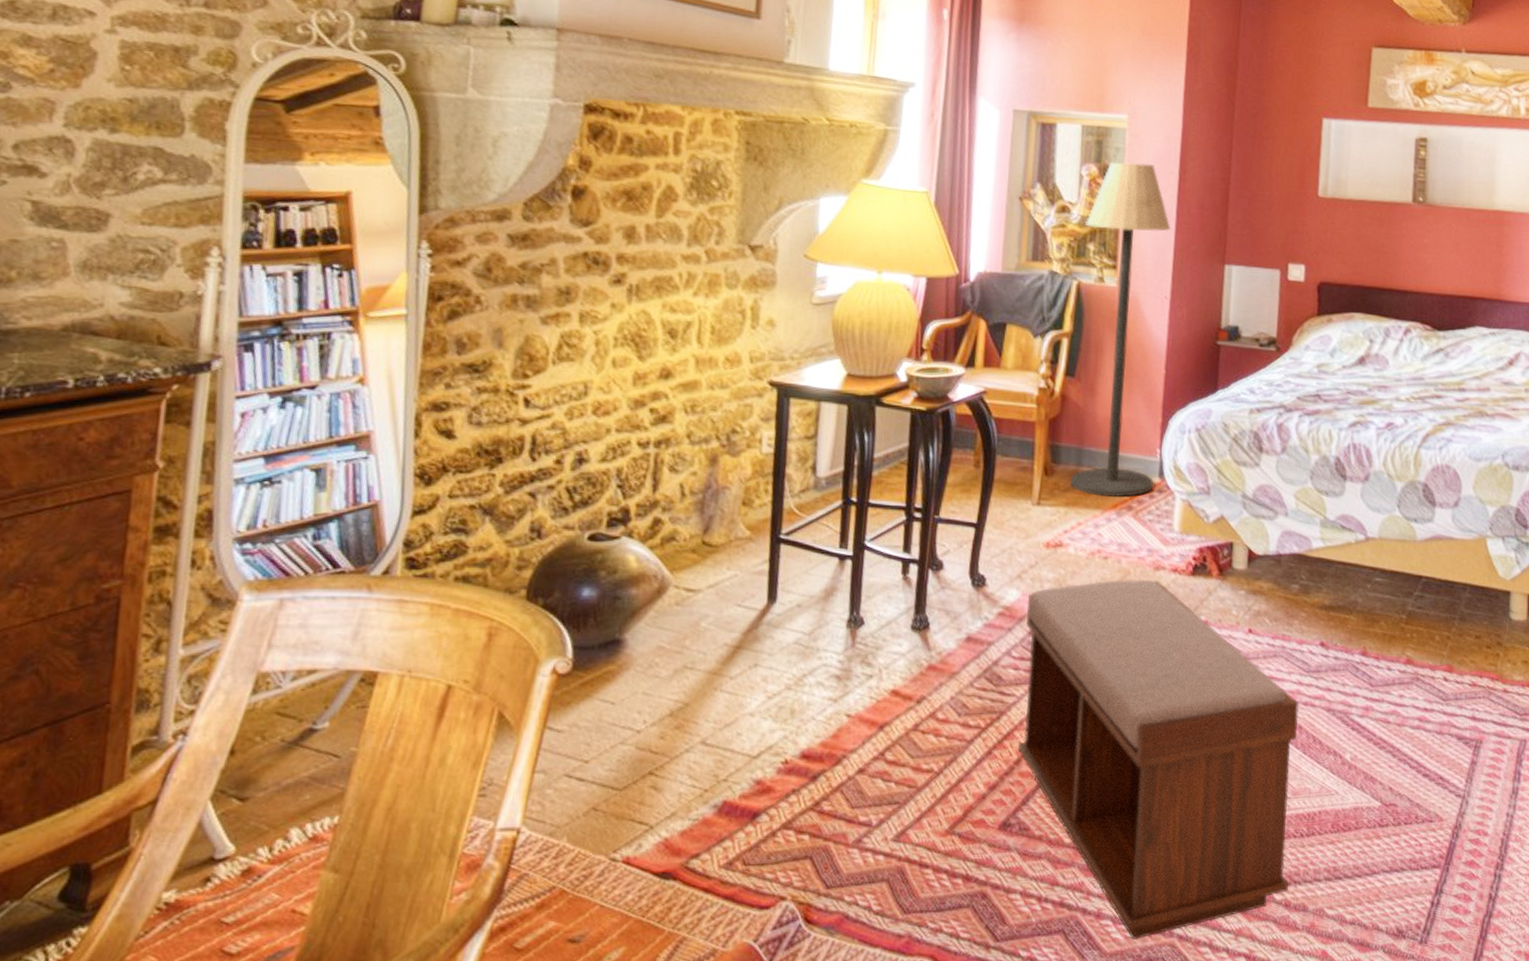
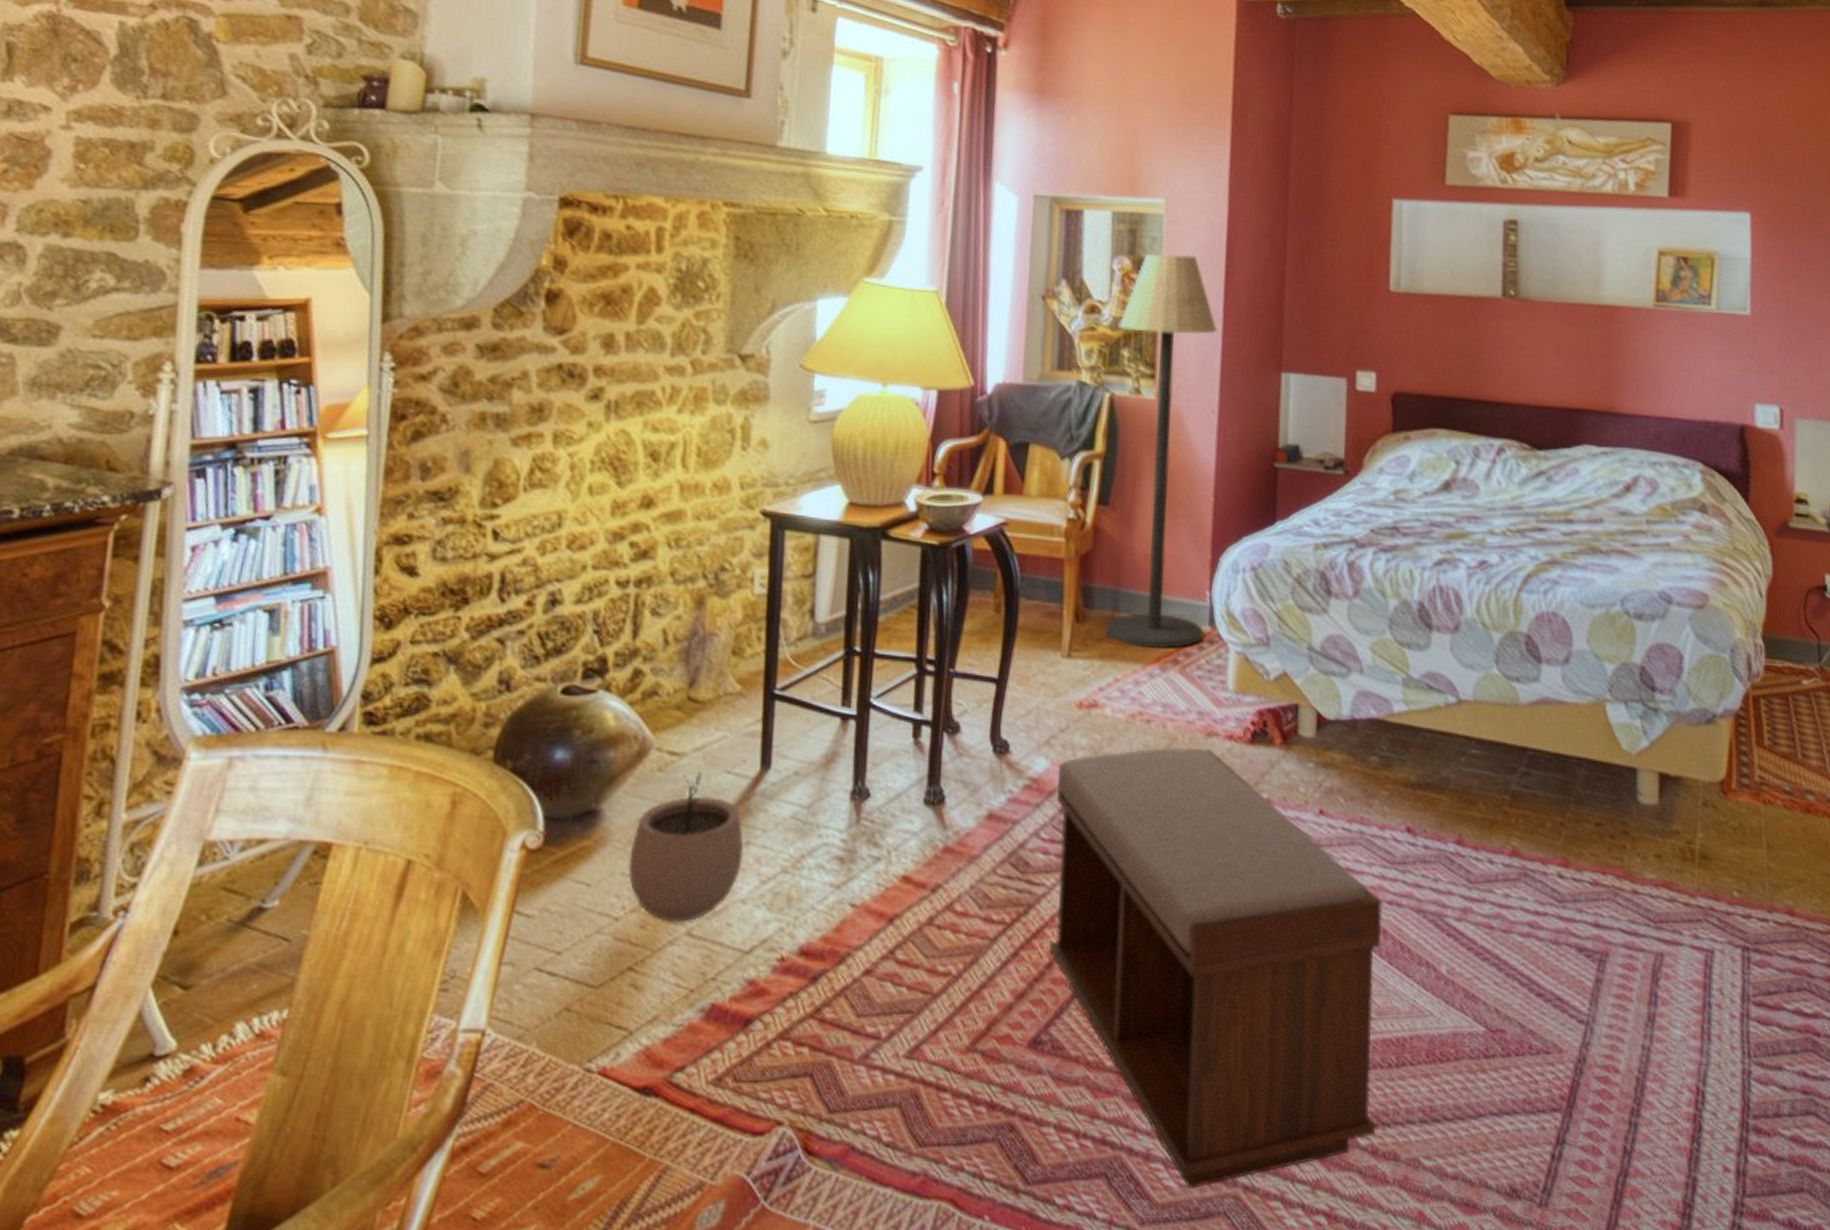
plant pot: none [649,606,752,733] -> present [628,772,744,922]

